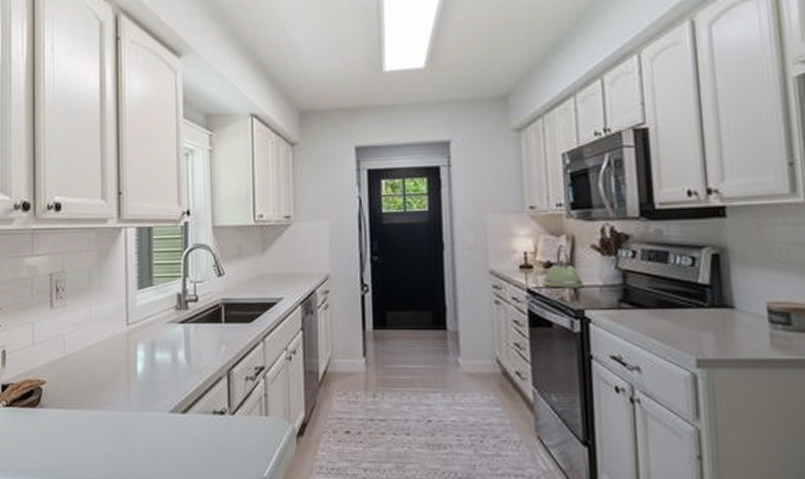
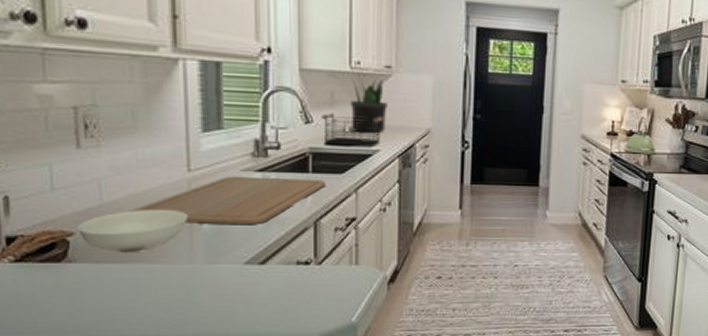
bowl: none [47,359,127,400] -> present [76,208,189,253]
chopping board: none [84,328,236,375] -> present [129,176,325,225]
dish rack: none [231,265,286,297] -> present [322,113,384,148]
planter: none [255,229,289,281] -> present [351,77,388,133]

